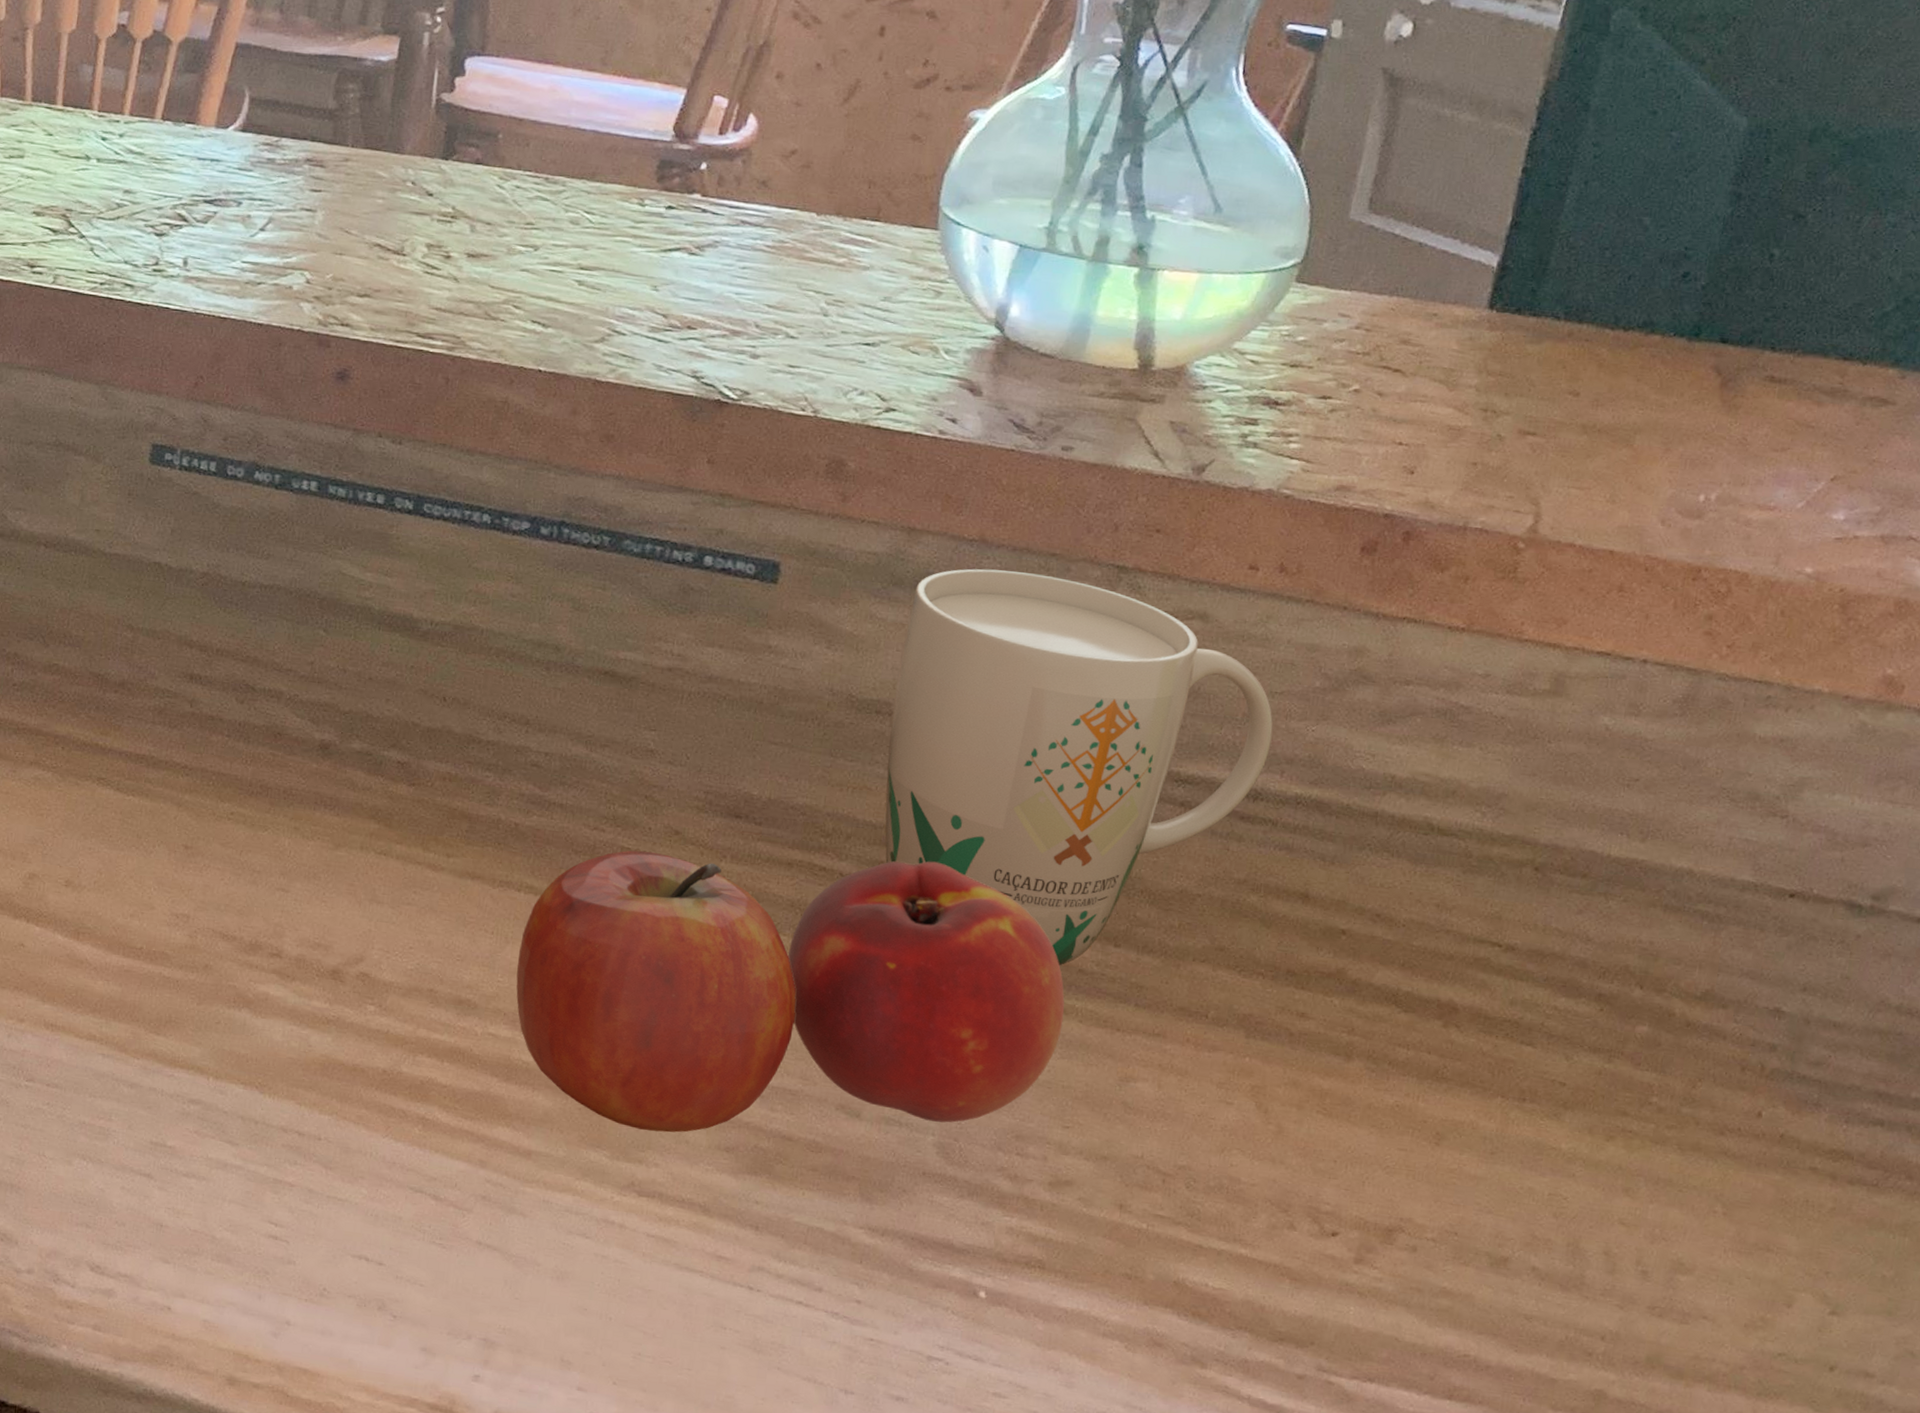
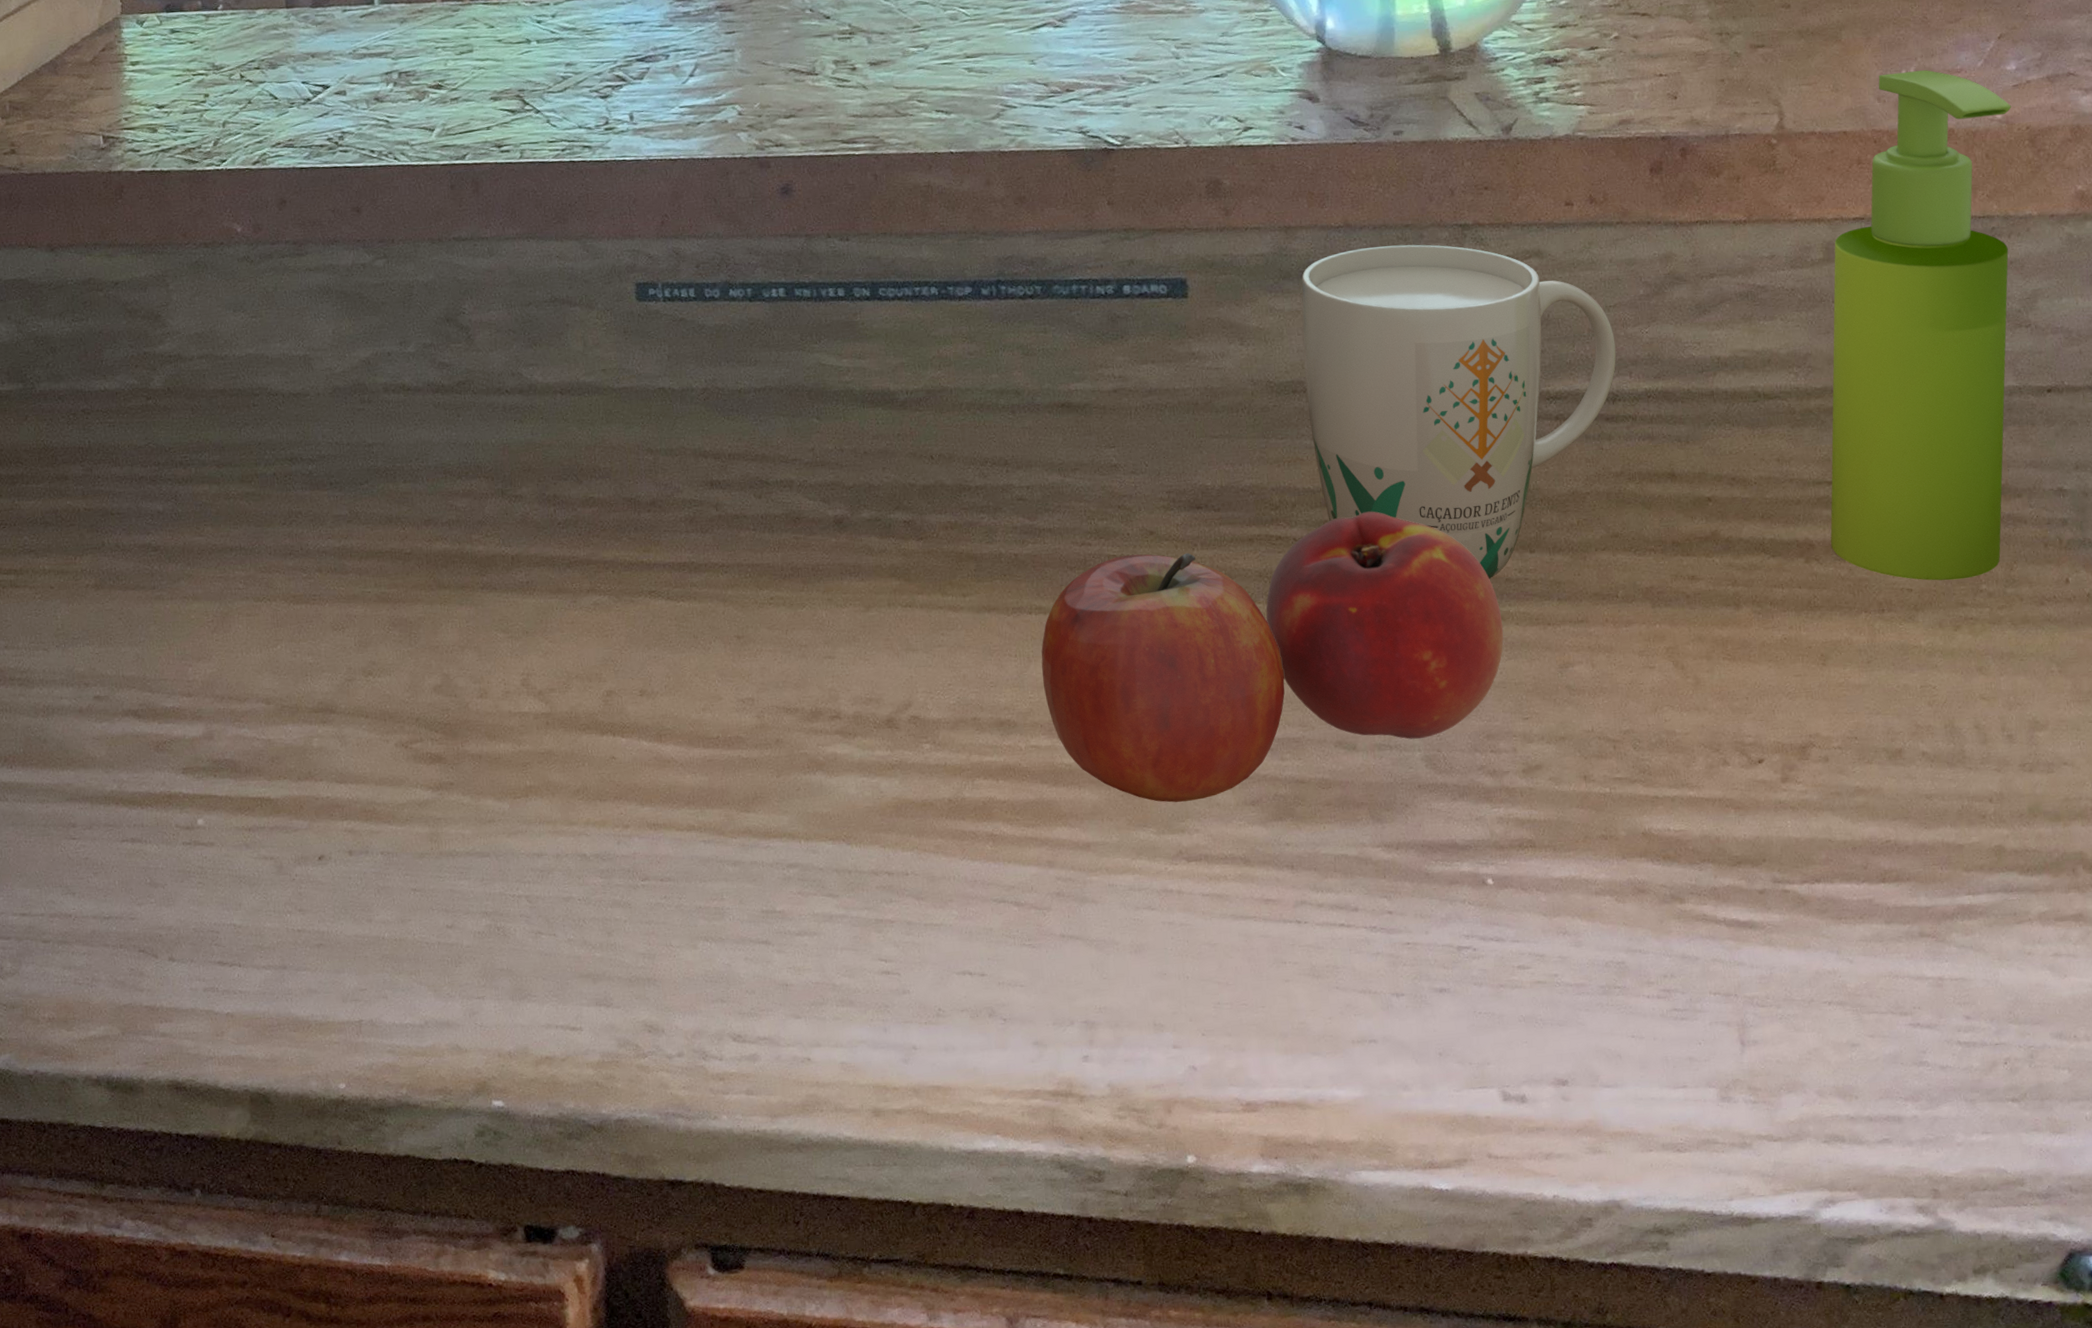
soap dispenser: none [1478,494,1827,1086] -> present [1830,70,2011,581]

